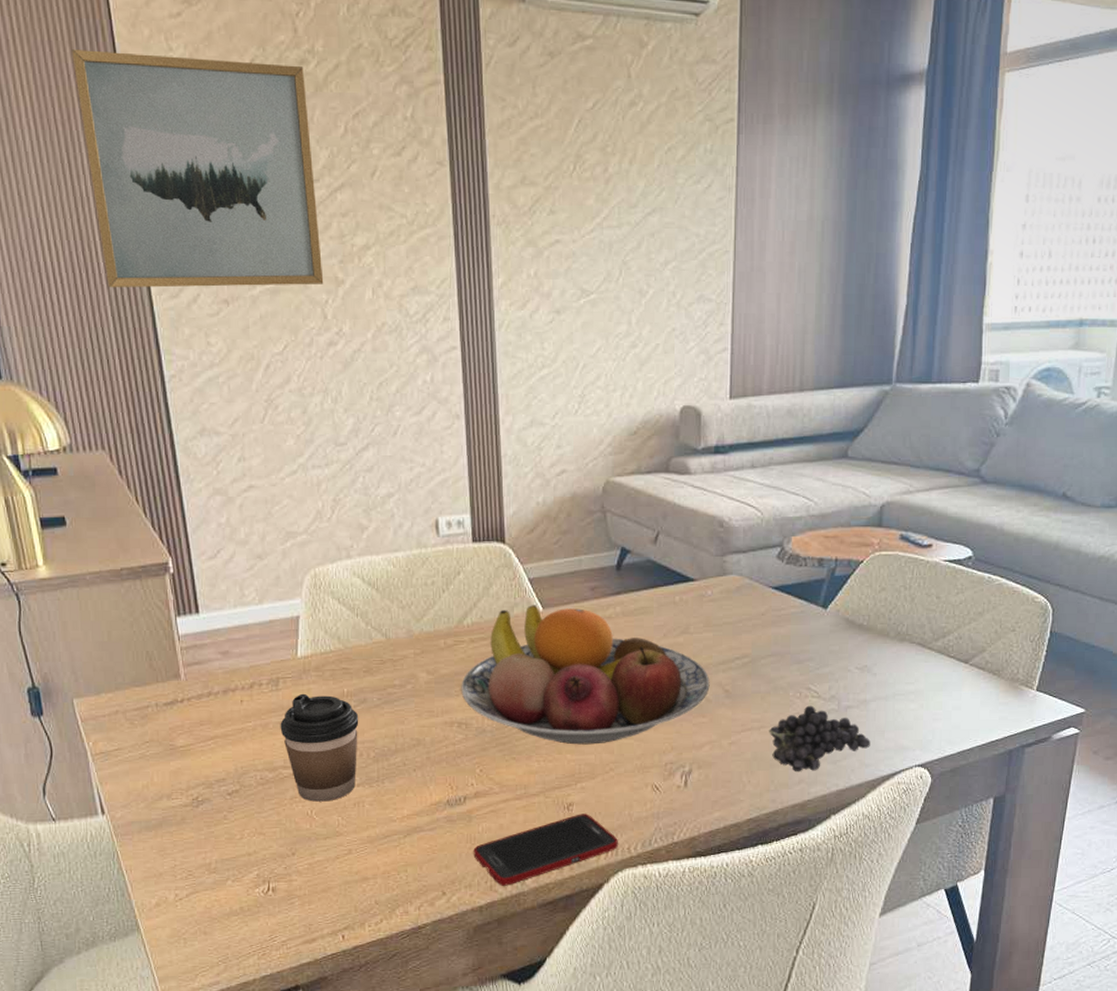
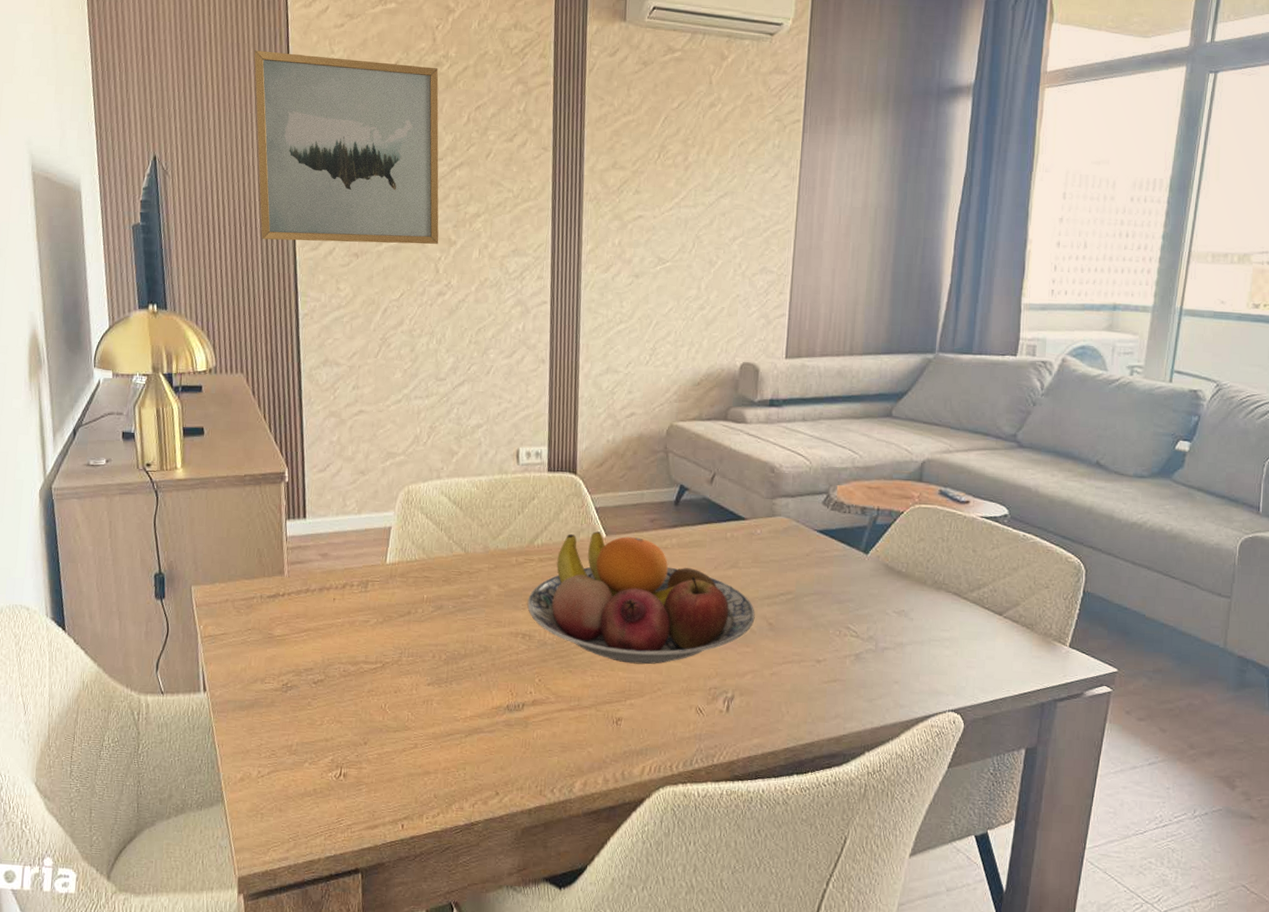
coffee cup: present [280,693,359,802] -> none [365,596,435,697]
cell phone: present [473,813,618,886] -> none [527,729,661,792]
fruit: present [769,705,870,771] -> none [808,644,906,707]

